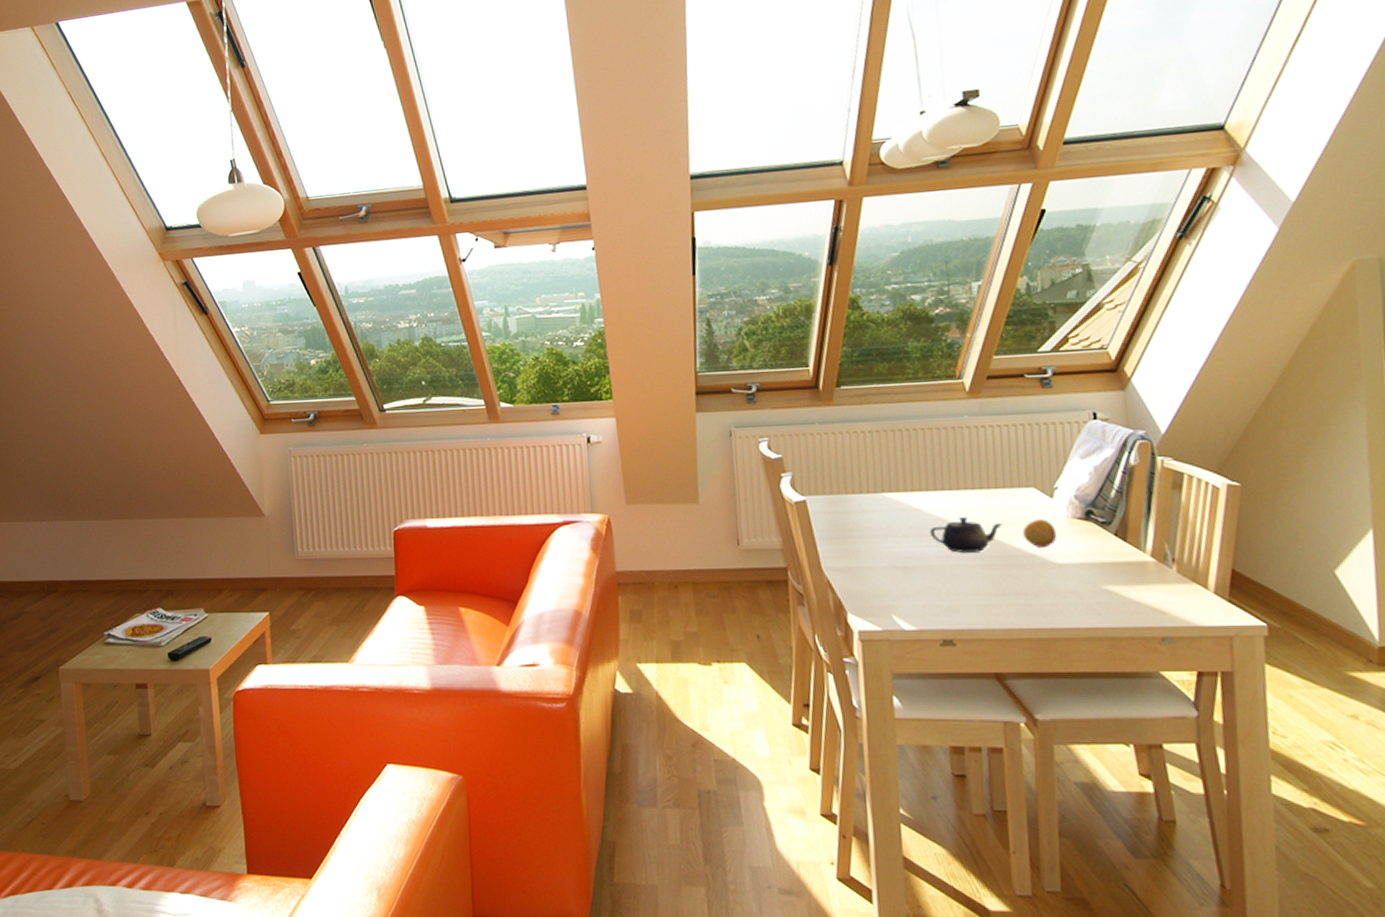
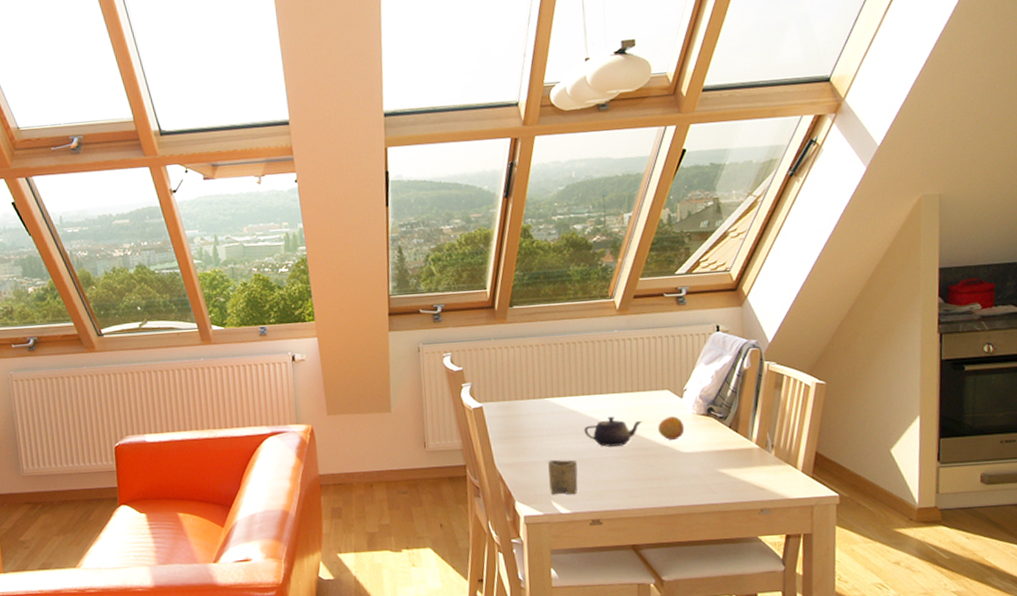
cup: none [886,565,924,609] -> present [548,459,578,495]

